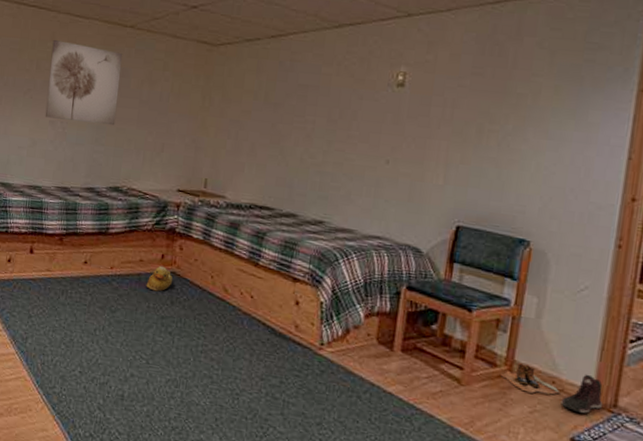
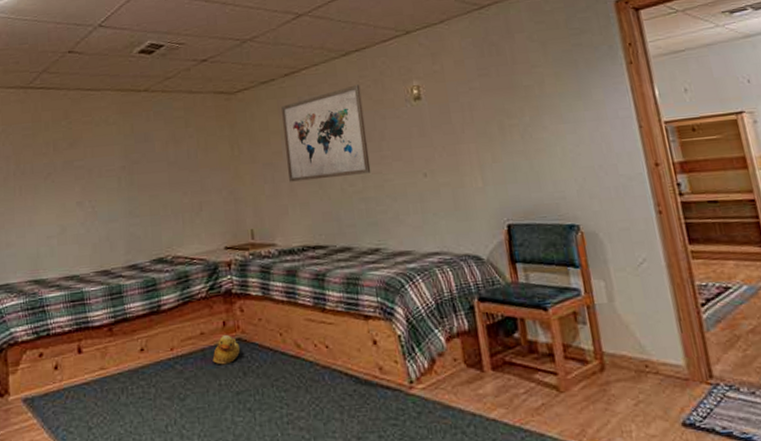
wall art: present [45,40,123,126] -> none [67,117,147,199]
wall art: none [252,59,345,149] -> present [281,84,371,182]
boots: present [501,362,561,395] -> none [595,352,657,384]
sneaker: present [560,374,603,414] -> none [659,349,700,394]

